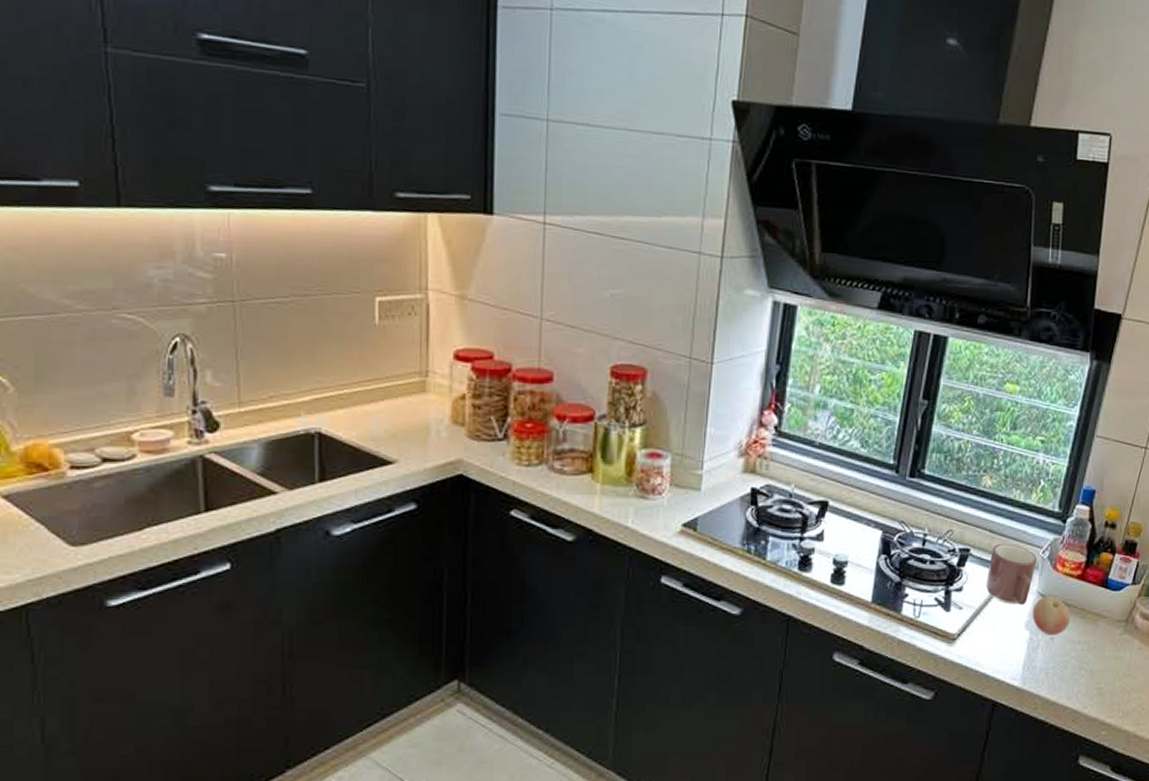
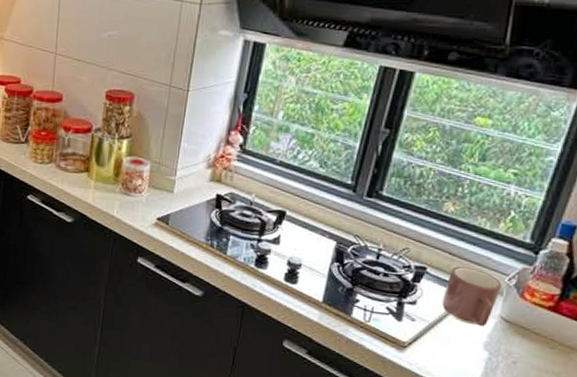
fruit: present [1032,596,1071,636] -> none [492,321,539,361]

